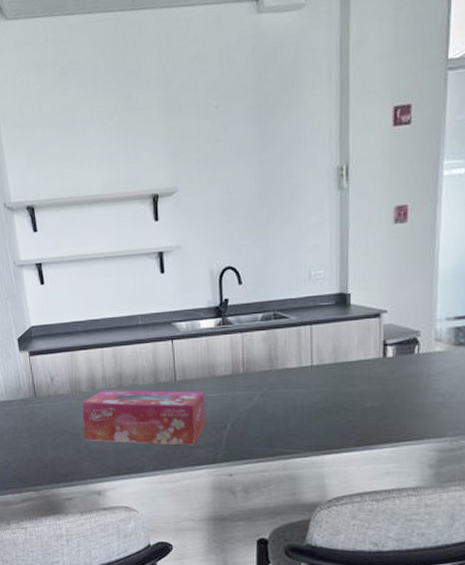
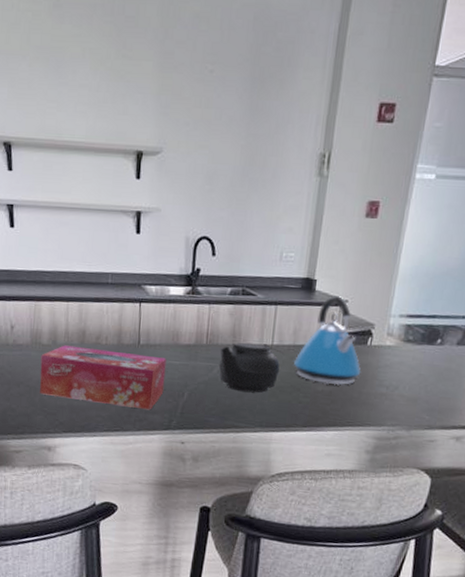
teapot: none [258,366,325,417] -> present [218,342,283,393]
kettle: none [336,307,412,400] -> present [293,296,361,386]

